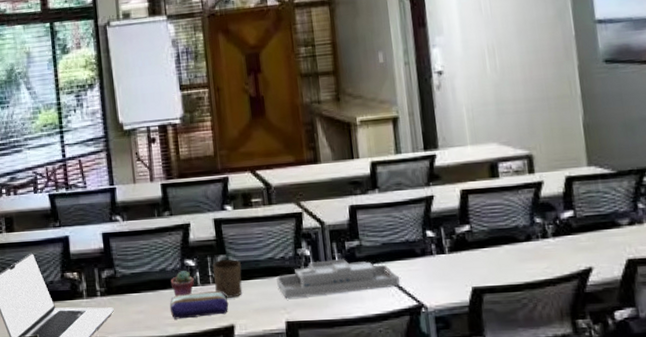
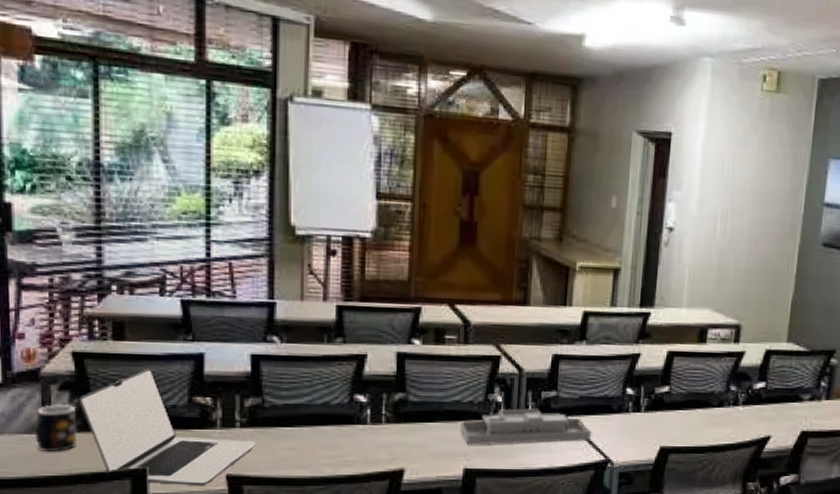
pencil case: present [169,290,229,319] -> none [328,431,401,459]
potted succulent: present [170,271,194,297] -> none [333,406,363,435]
cup: present [212,260,243,298] -> none [387,399,422,440]

